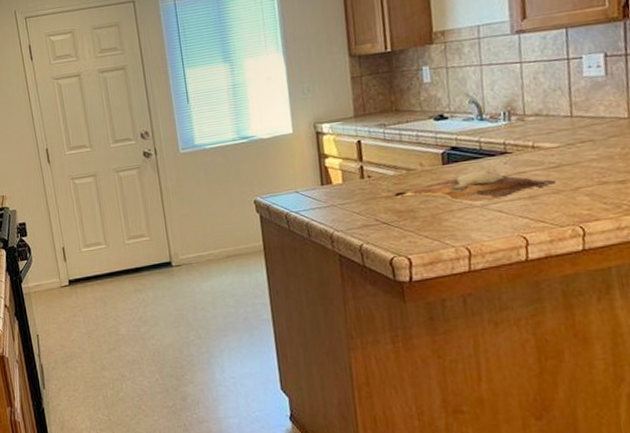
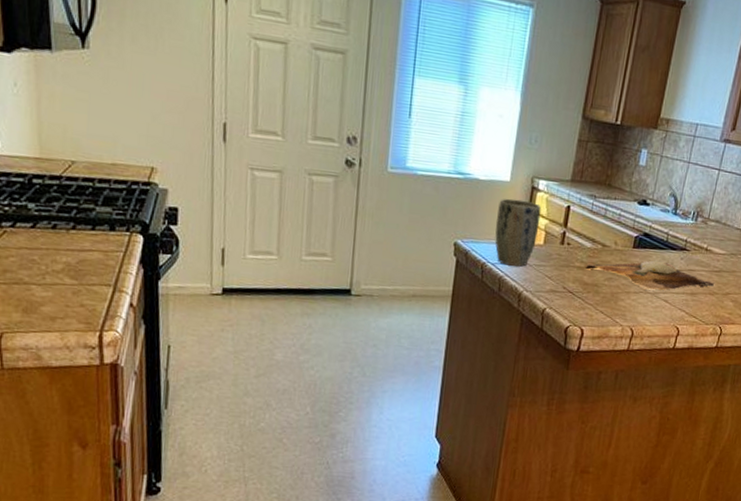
plant pot: none [287,146,335,211] -> present [495,198,542,267]

